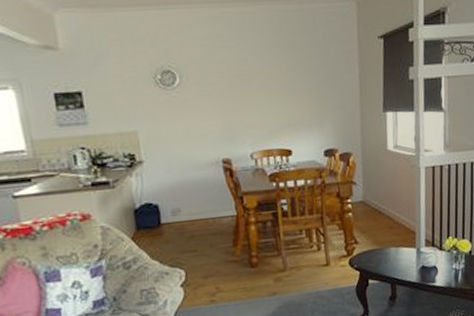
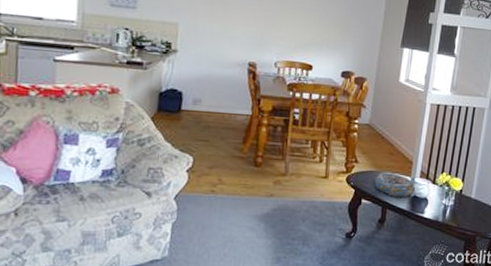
decorative bowl: none [379,247,423,271] -> present [374,173,416,197]

